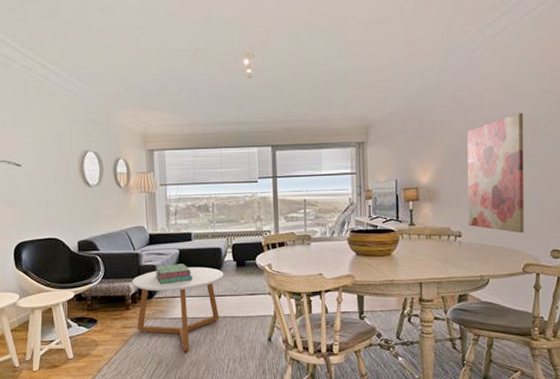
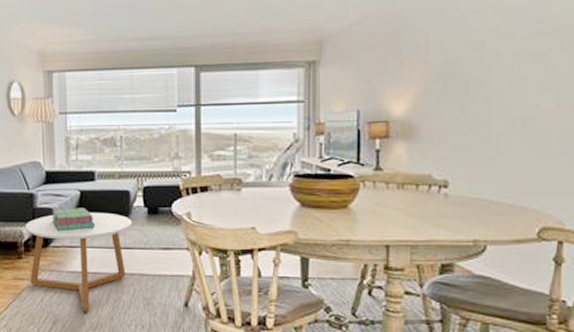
wall art: present [467,112,524,234] -> none [458,19,549,186]

